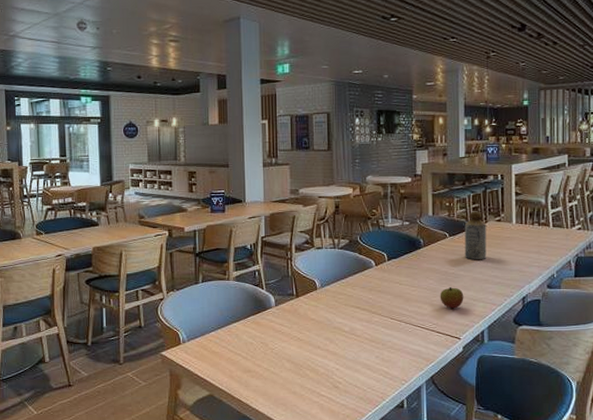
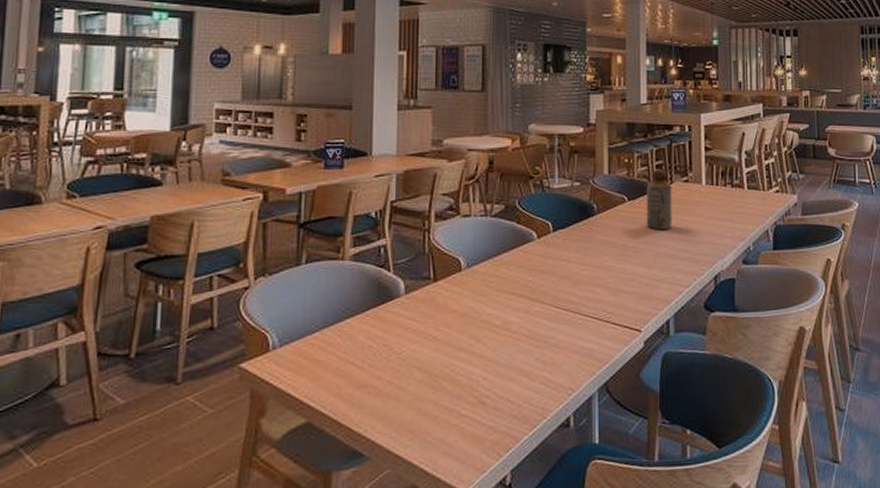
apple: present [440,287,464,309] -> none [616,264,646,292]

